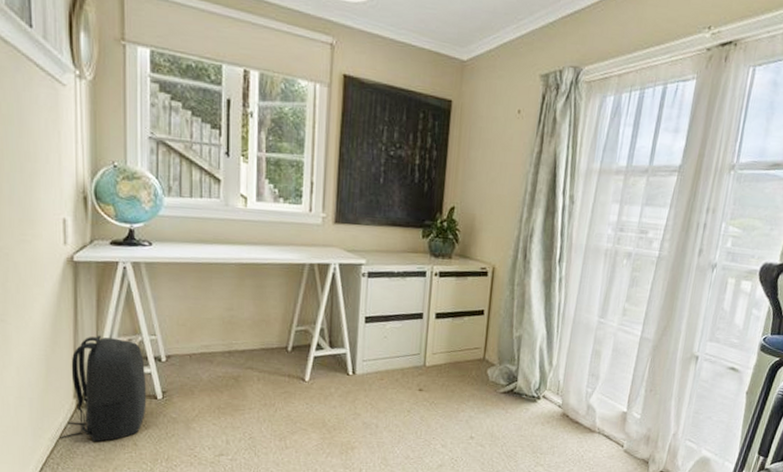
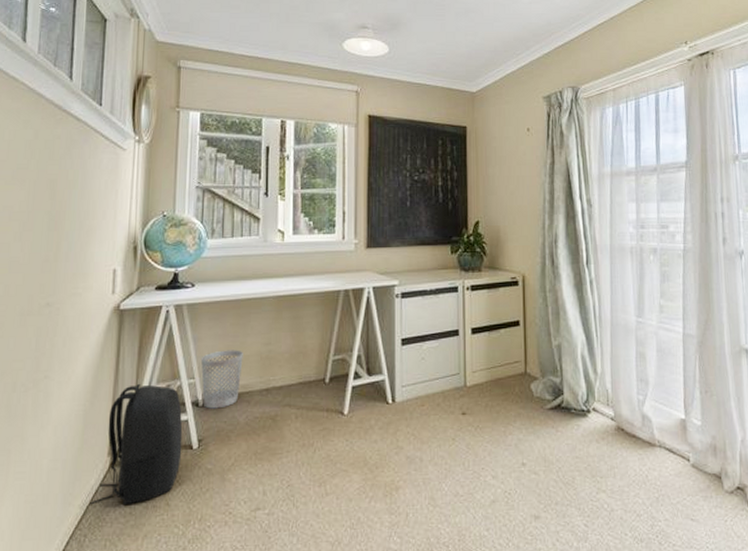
wastebasket: none [161,311,205,365] -> present [200,350,243,409]

